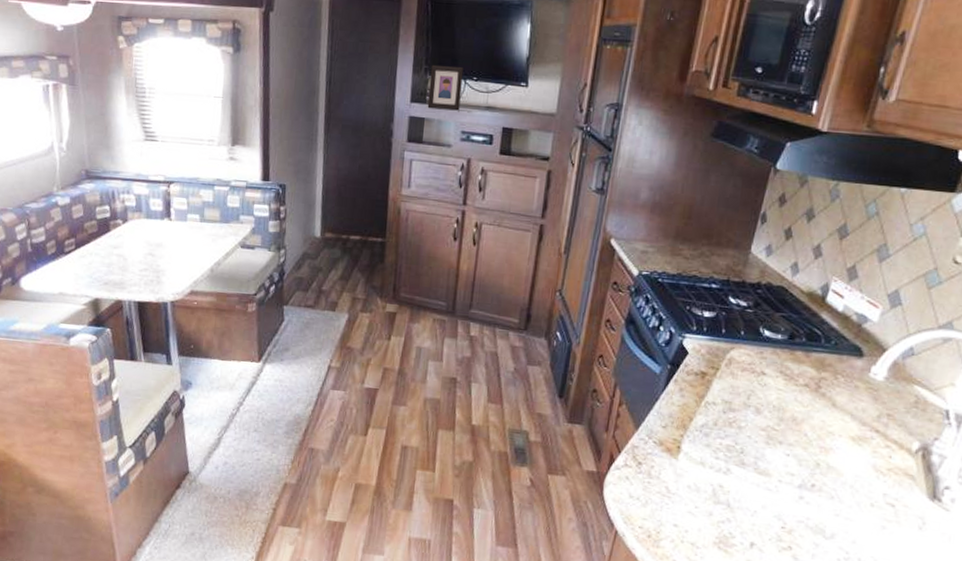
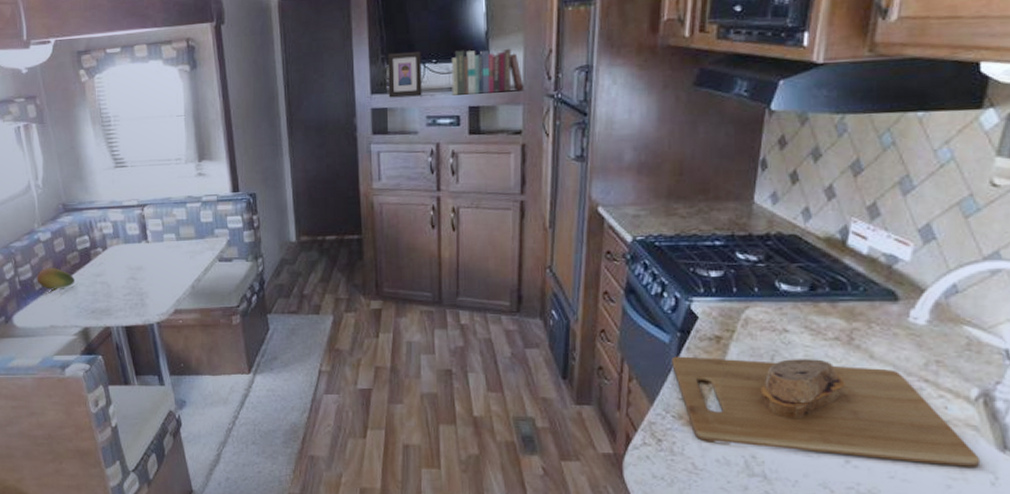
fruit: none [50,233,90,257] -> present [37,268,75,290]
books: none [488,71,557,120] -> present [451,48,525,95]
cutting board: none [659,386,913,512] -> present [672,356,981,467]

